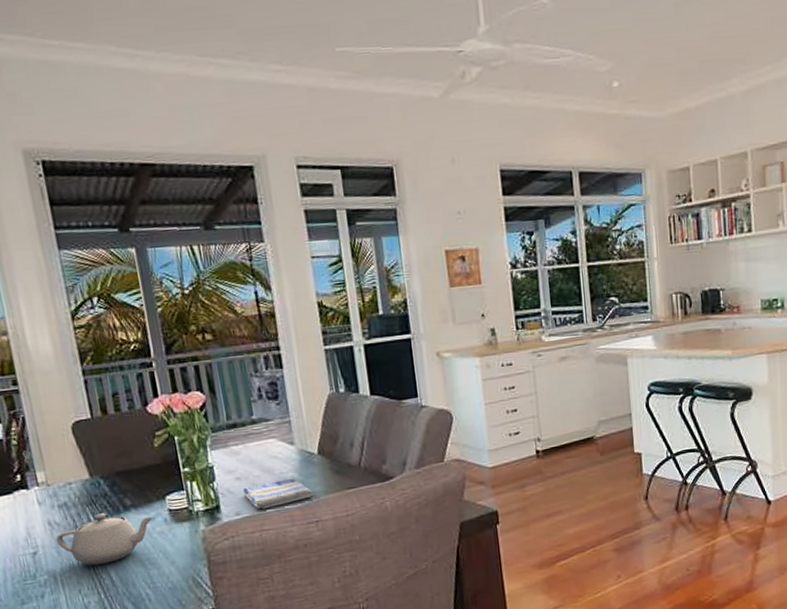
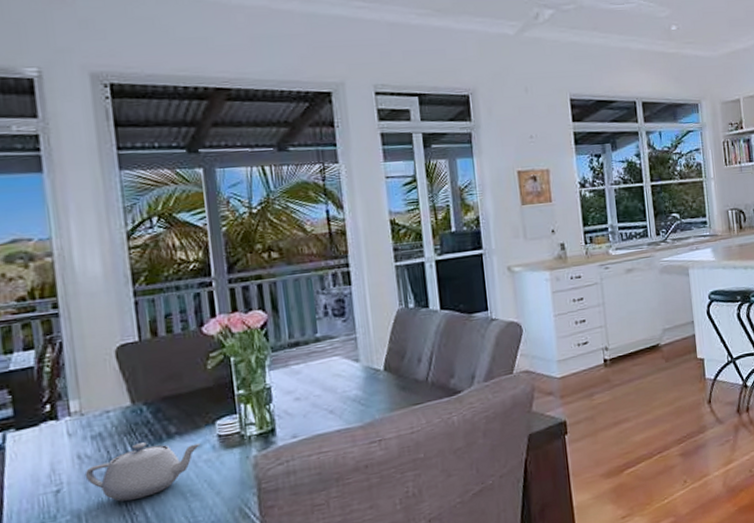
dish towel: present [243,479,314,509] -> none [302,397,378,431]

